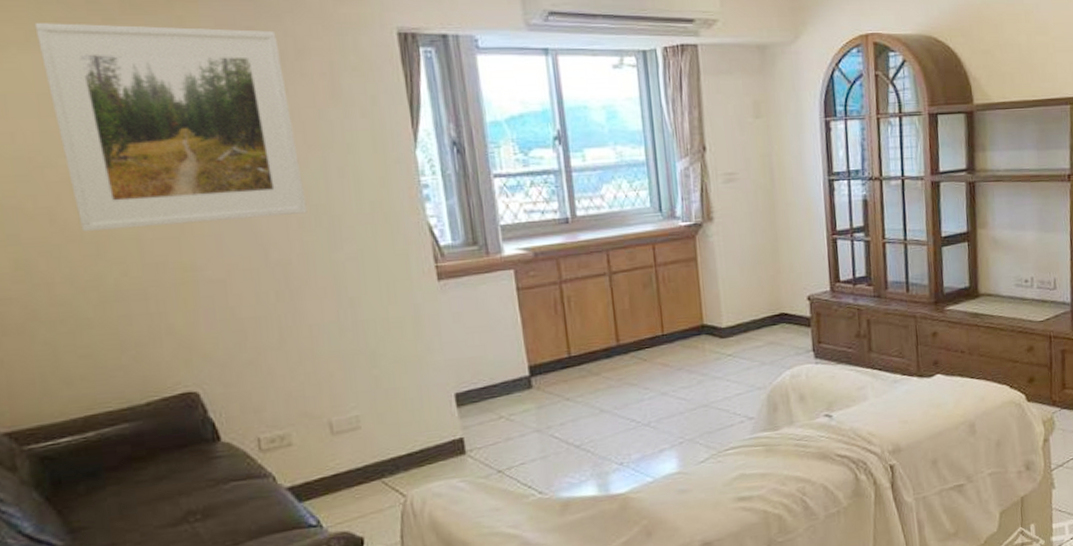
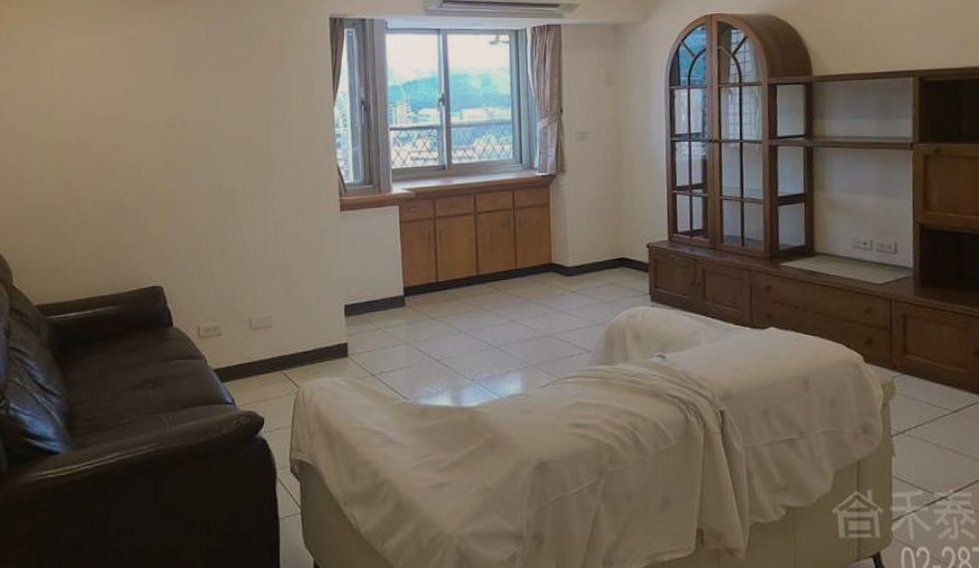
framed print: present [34,23,307,233] -> none [95,14,252,162]

